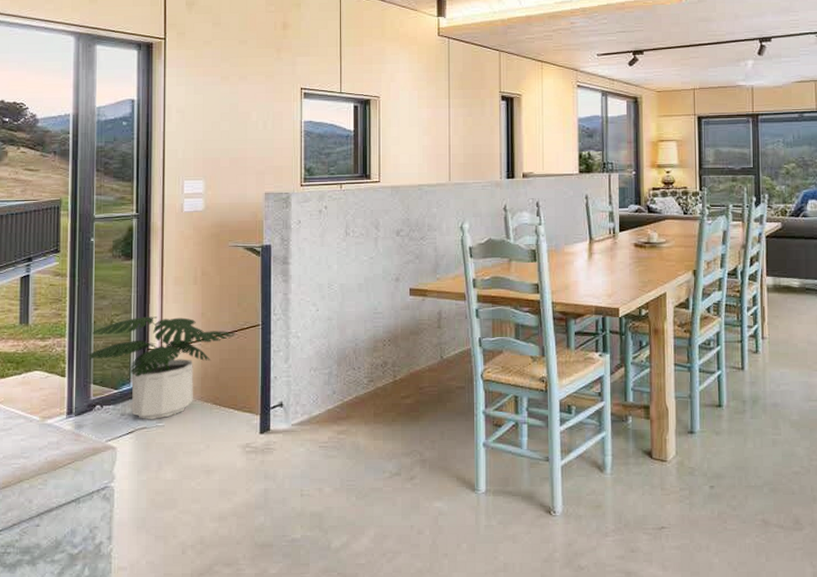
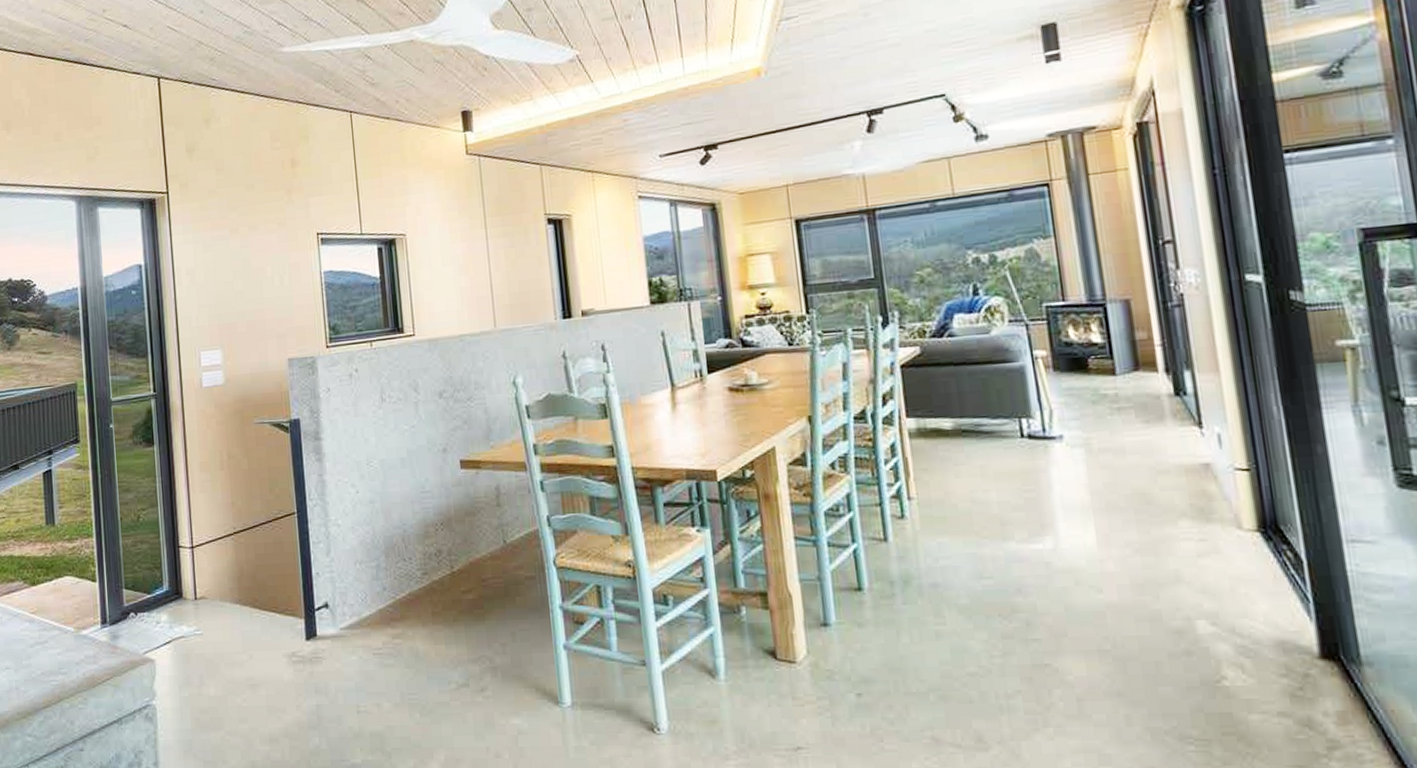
potted plant: present [88,316,235,420] -> none [117,508,269,628]

